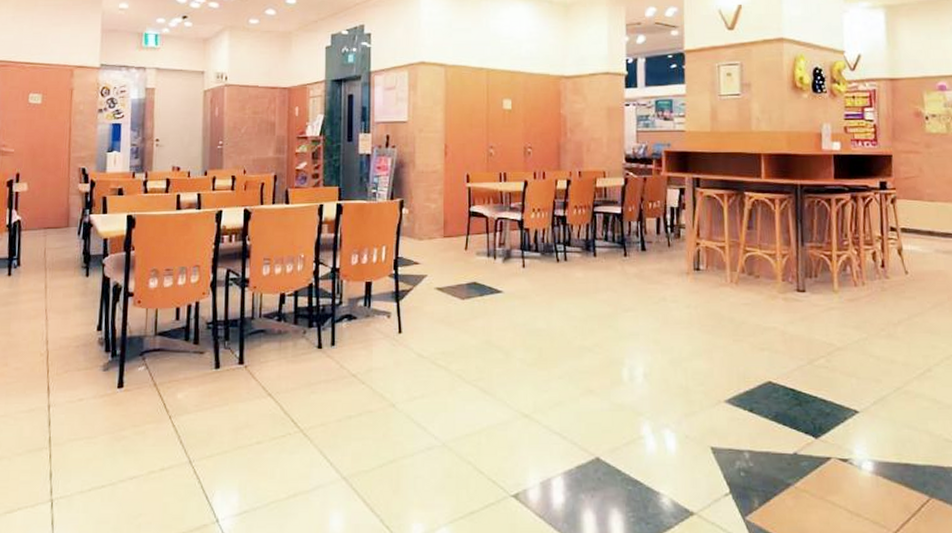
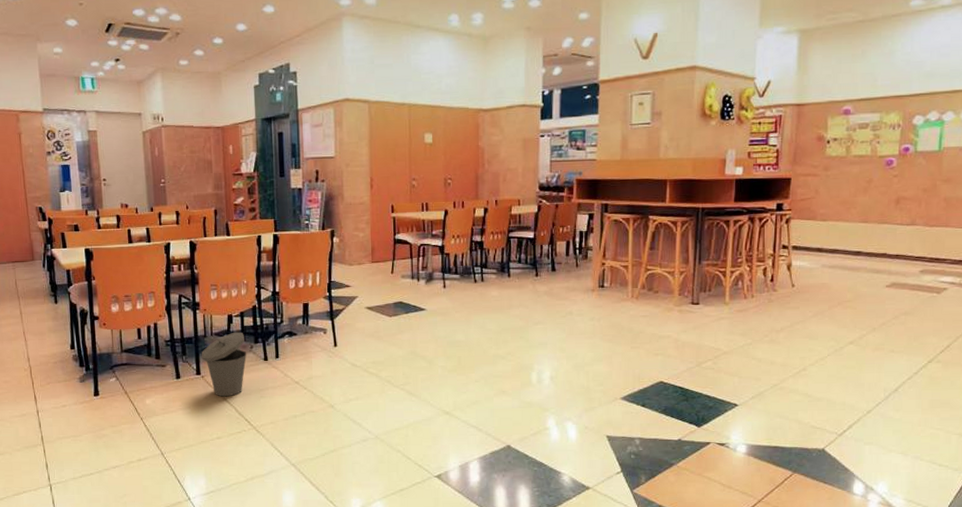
trash can: none [246,314,298,392] -> present [201,332,246,397]

